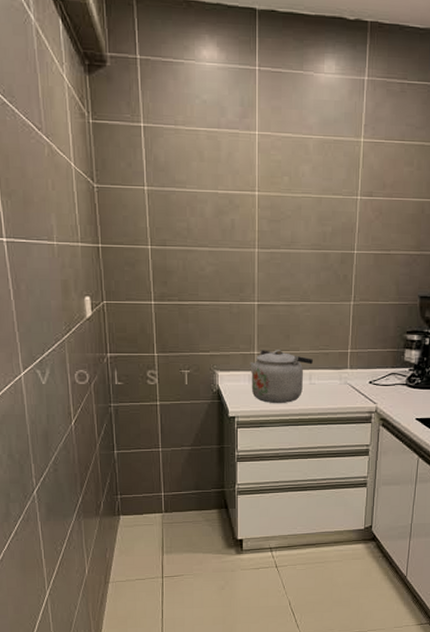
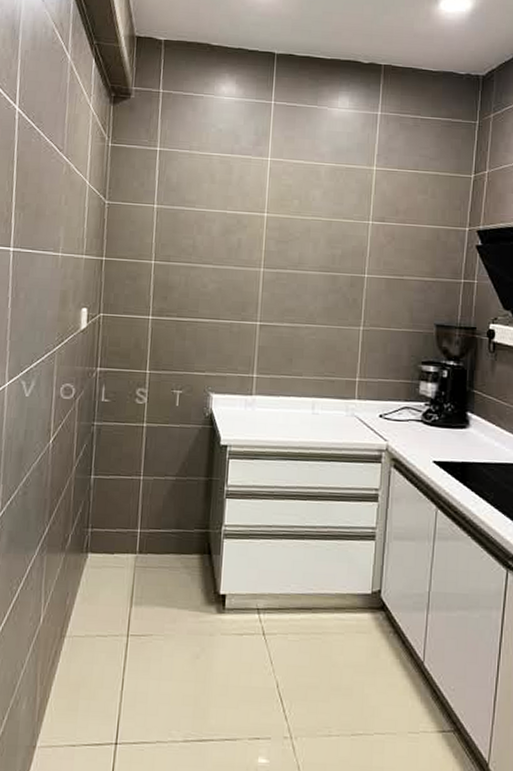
kettle: present [250,350,313,404] -> none [247,373,317,435]

